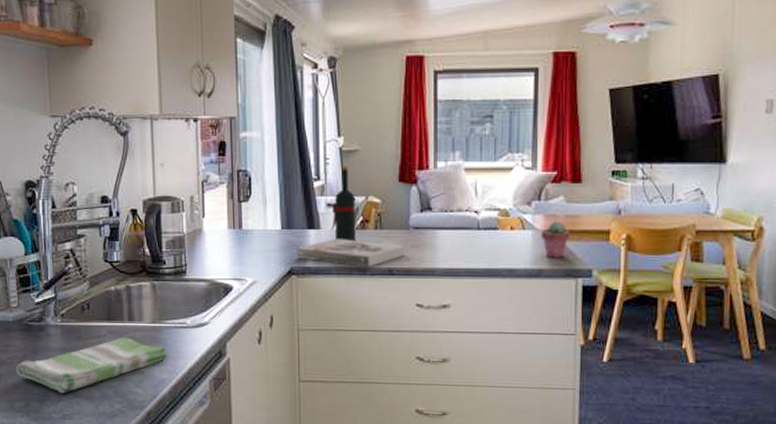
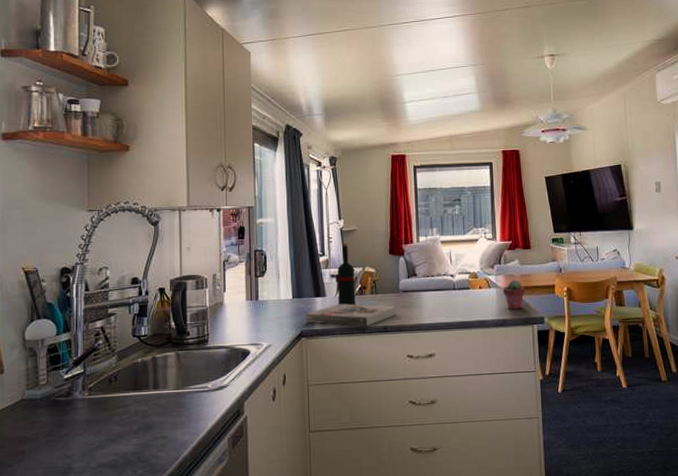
dish towel: present [16,337,167,393] -> none [41,405,189,464]

